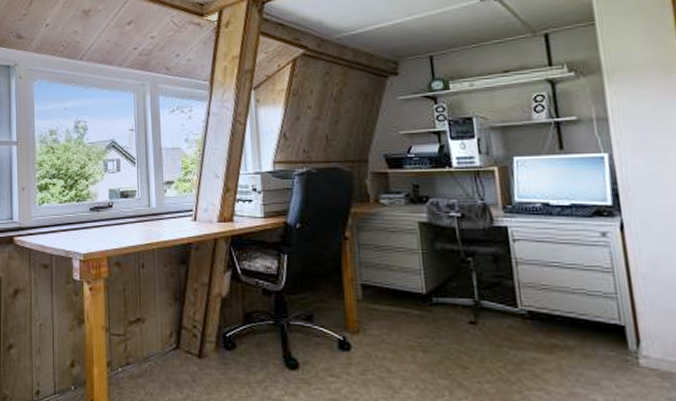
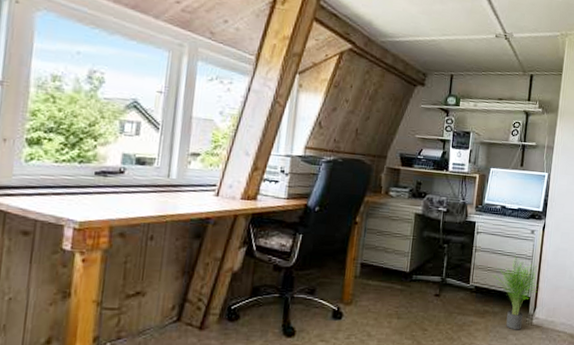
potted plant: none [552,269,635,374] -> present [492,256,539,330]

